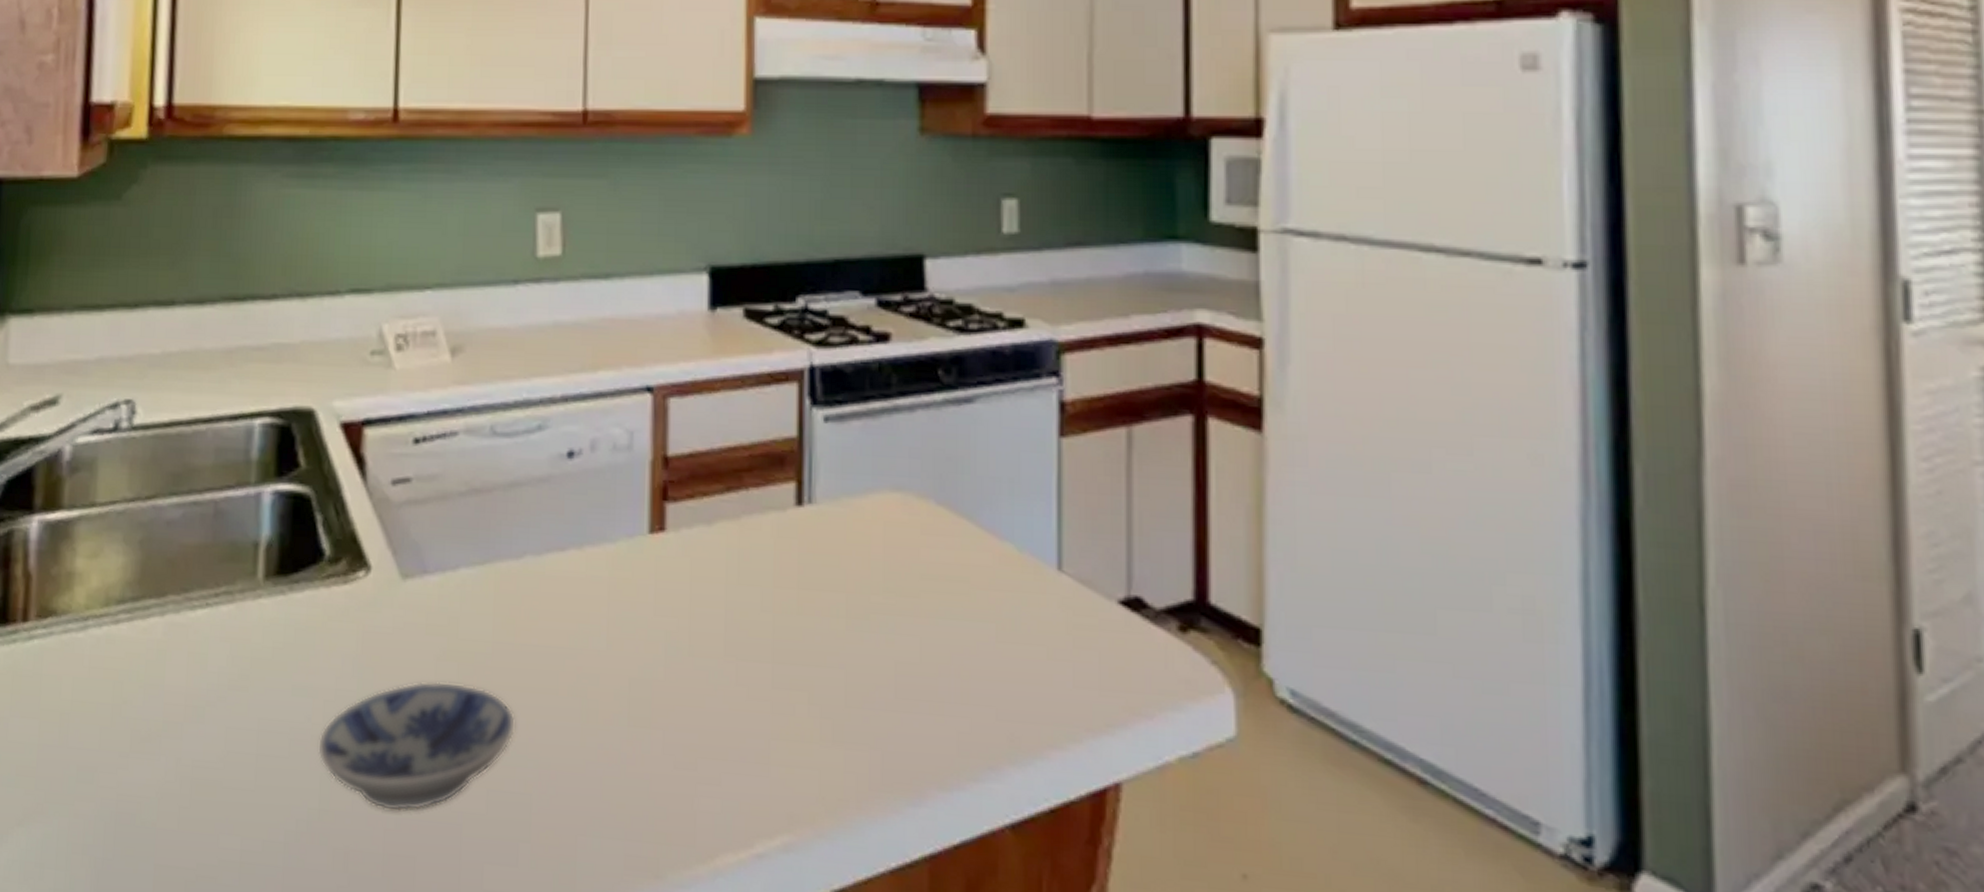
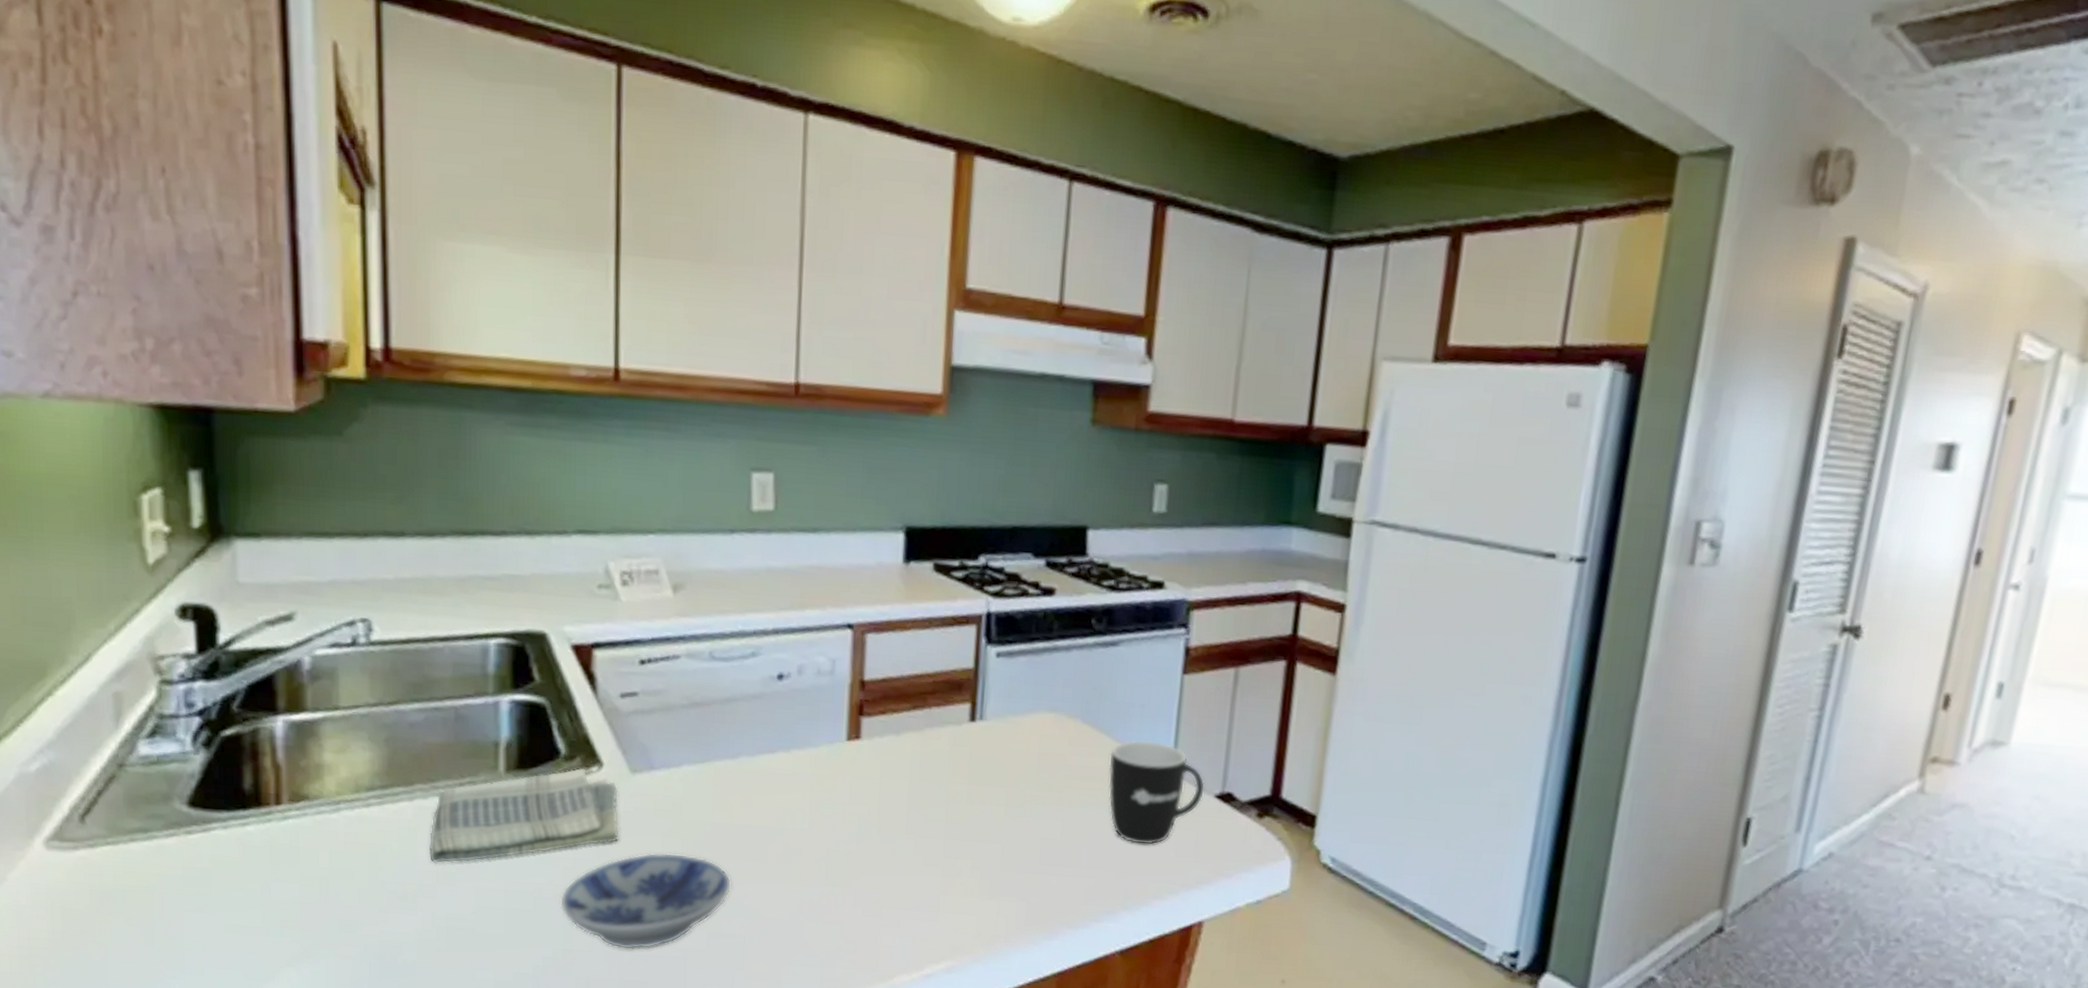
dish towel: none [178,572,387,695] -> present [429,767,619,863]
mug: none [975,526,1103,671] -> present [1108,740,1205,845]

